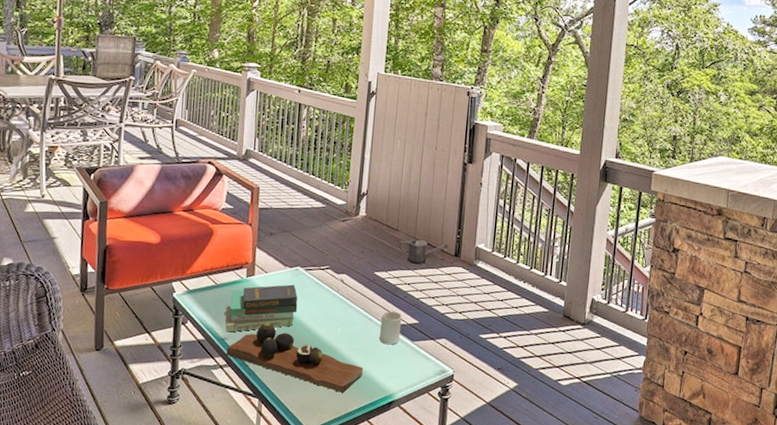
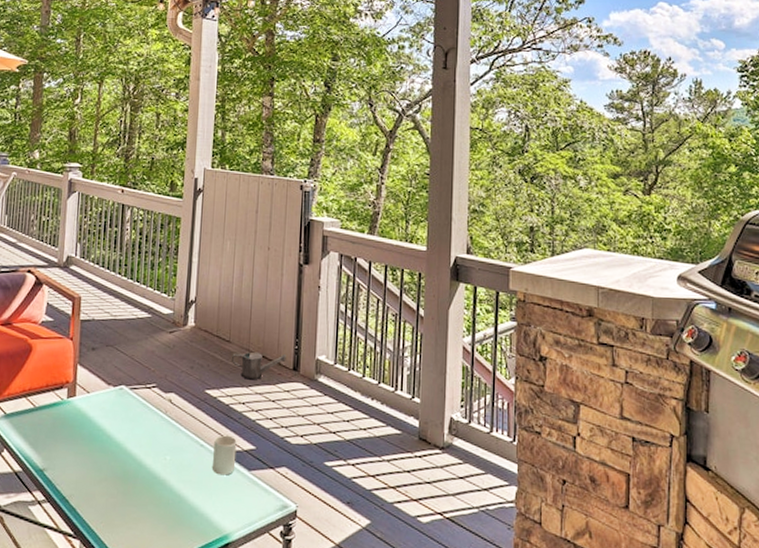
books: present [225,284,298,333] -> none [44,406,122,462]
decorative tray: present [226,322,363,393] -> none [44,450,195,533]

